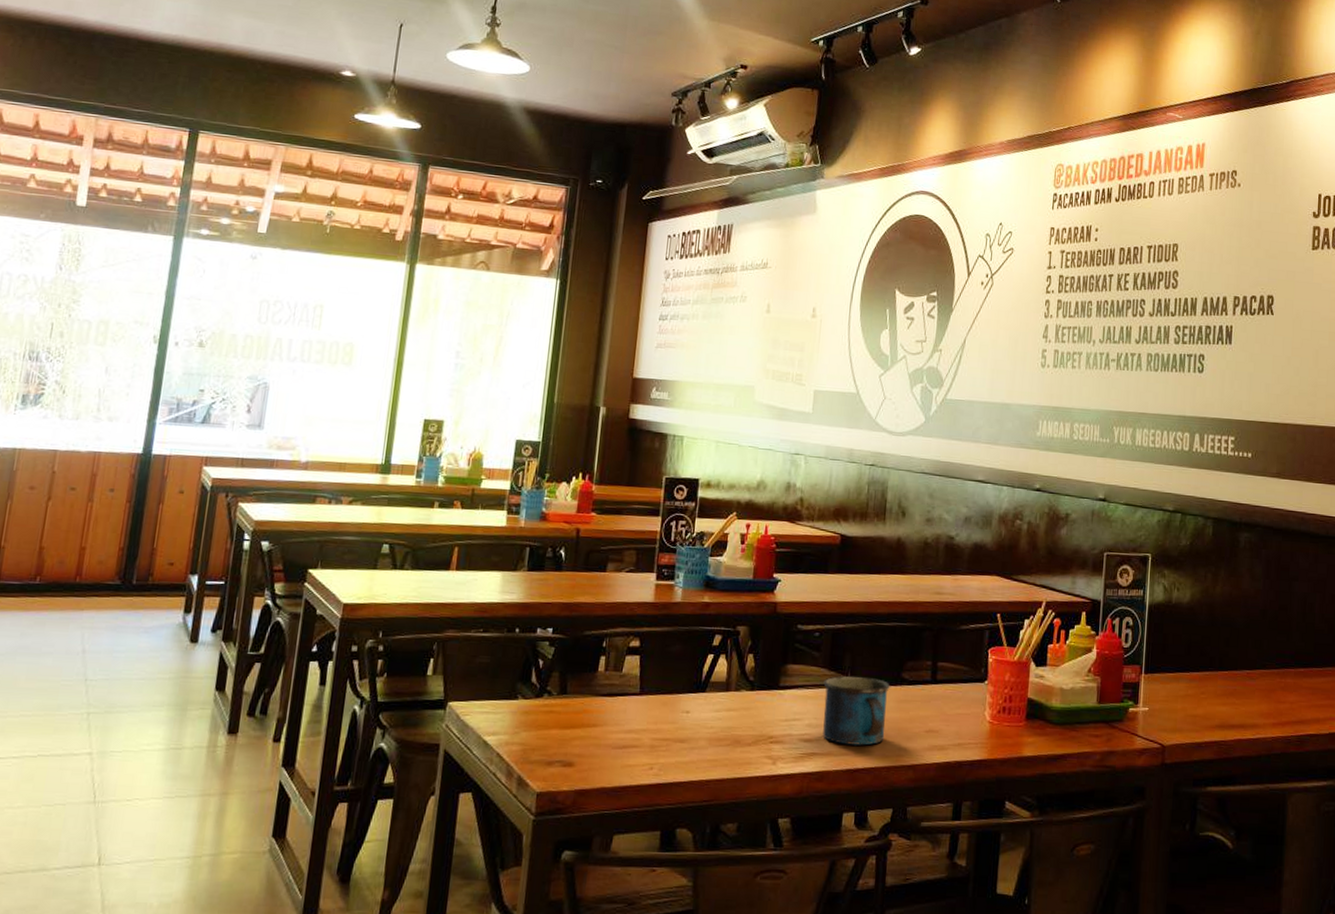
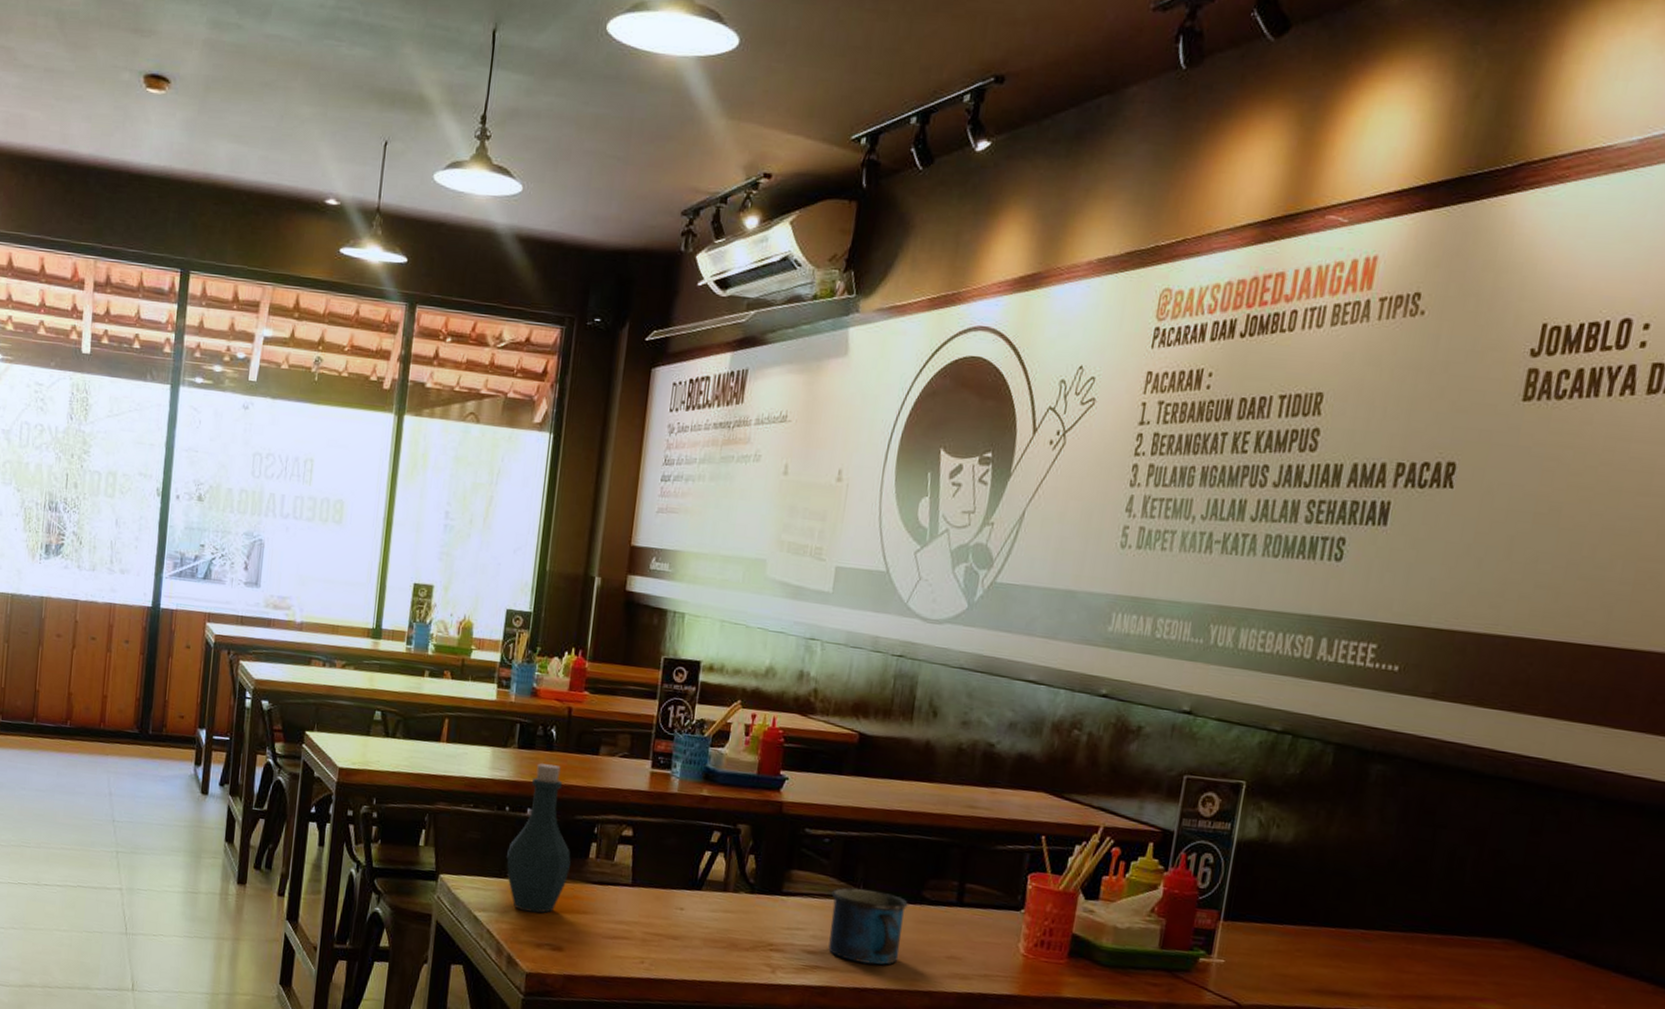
bottle: none [516,584,581,731] -> present [506,763,571,913]

